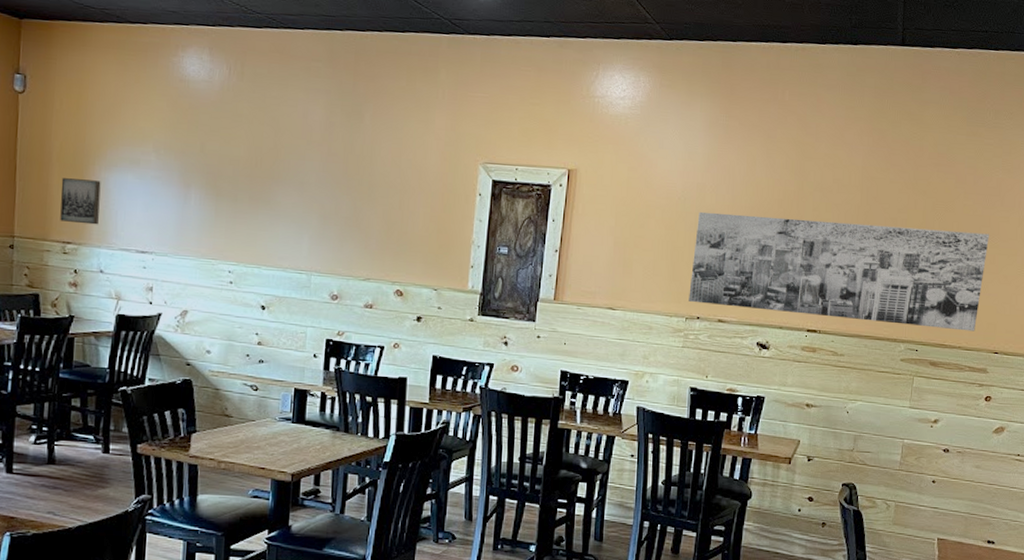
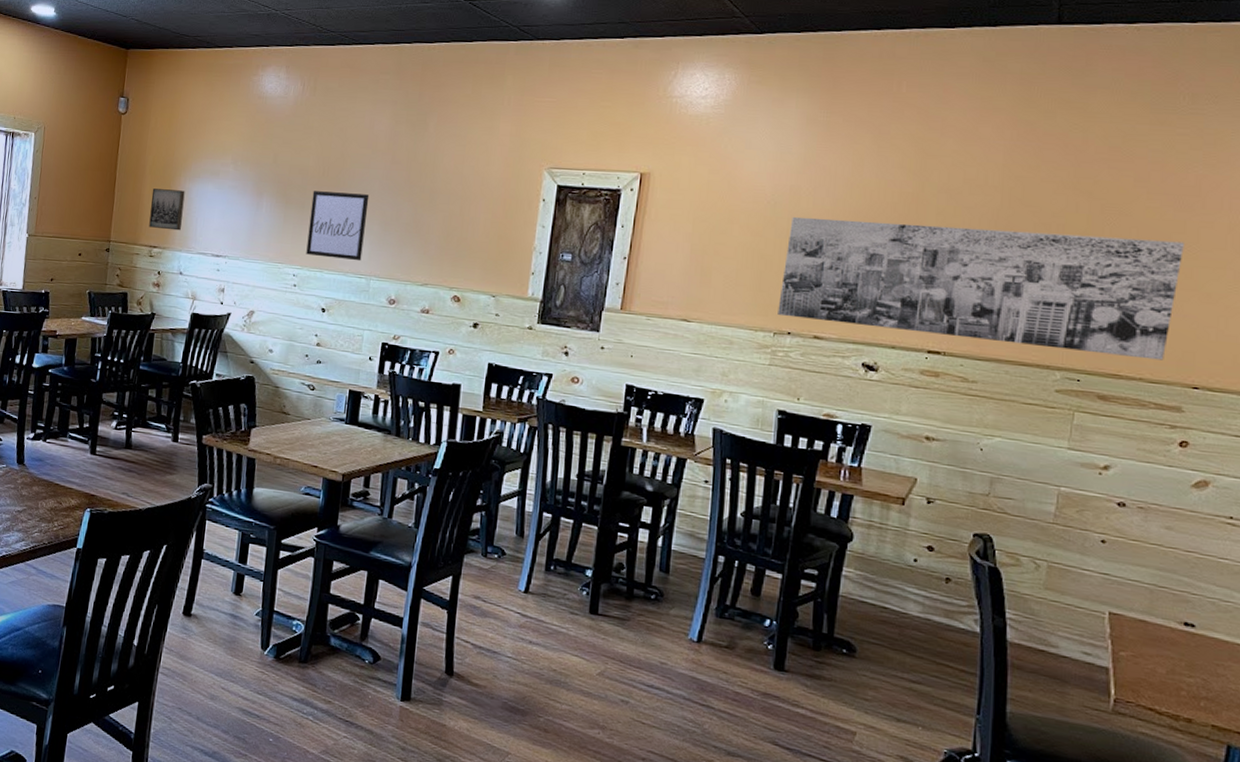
wall art: none [241,183,306,257] -> present [306,191,370,261]

